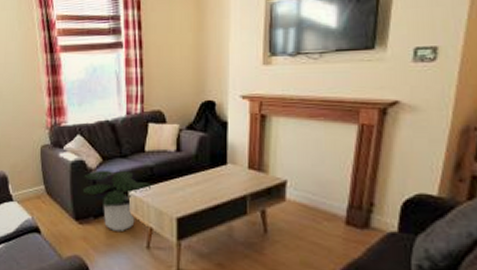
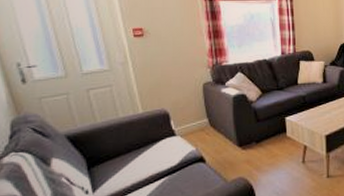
potted plant: present [83,169,155,231] -> none [245,101,307,152]

